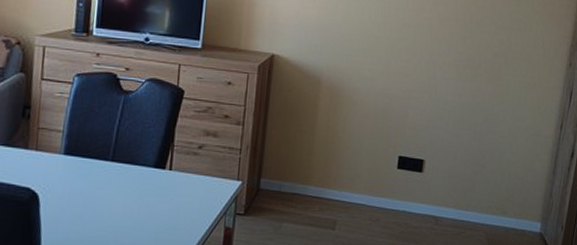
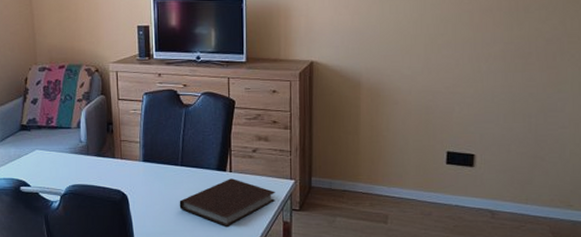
notebook: none [103,177,220,234] -> present [179,178,276,228]

